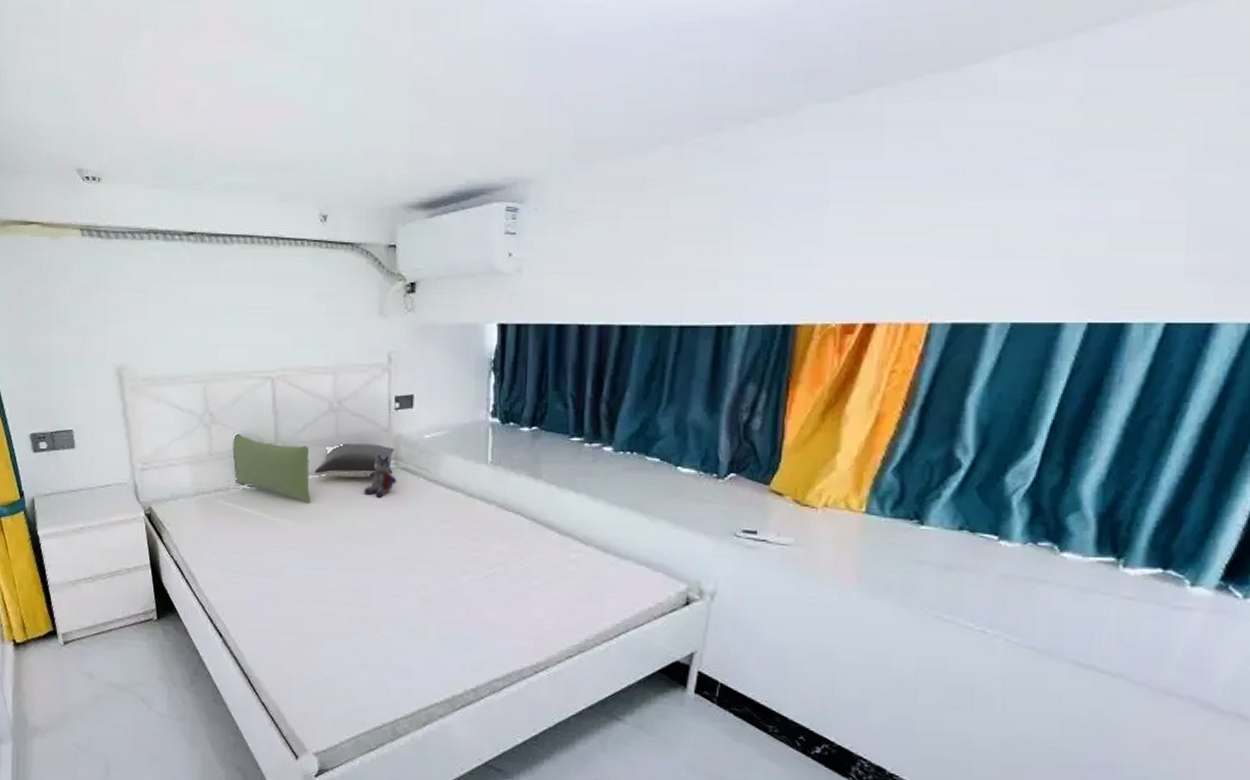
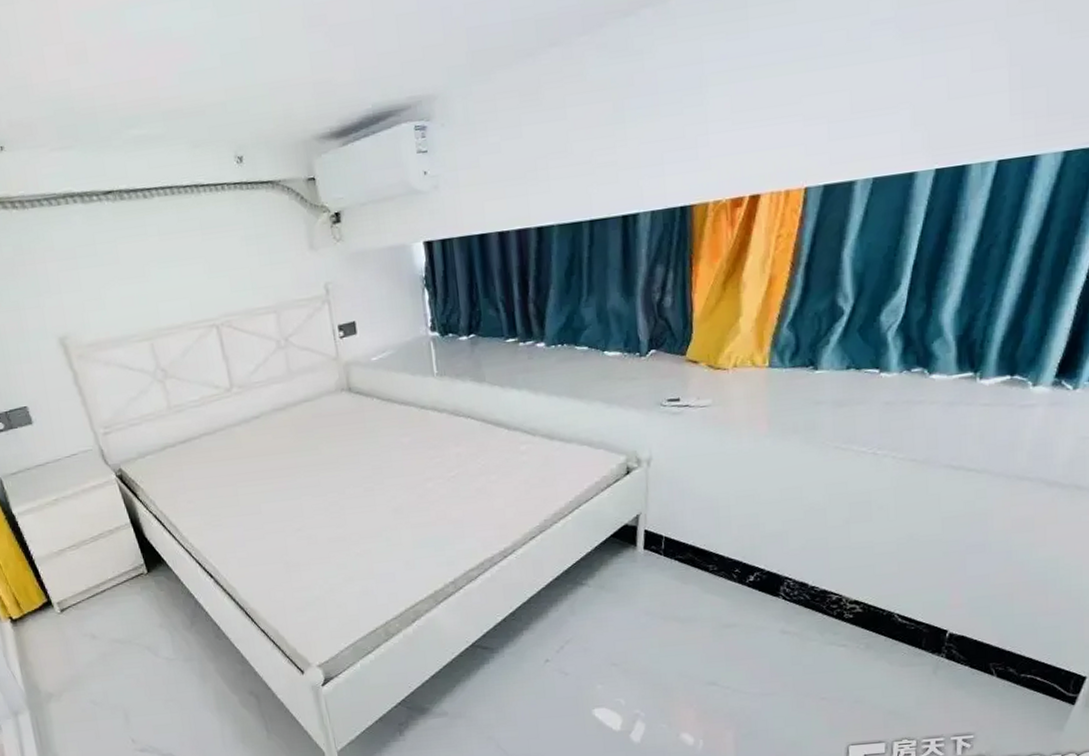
pillow: present [233,433,311,503] -> none [188,384,275,440]
pillow: present [315,443,395,478] -> none [273,373,348,411]
stuffed bear: present [363,453,397,498] -> none [323,381,353,424]

